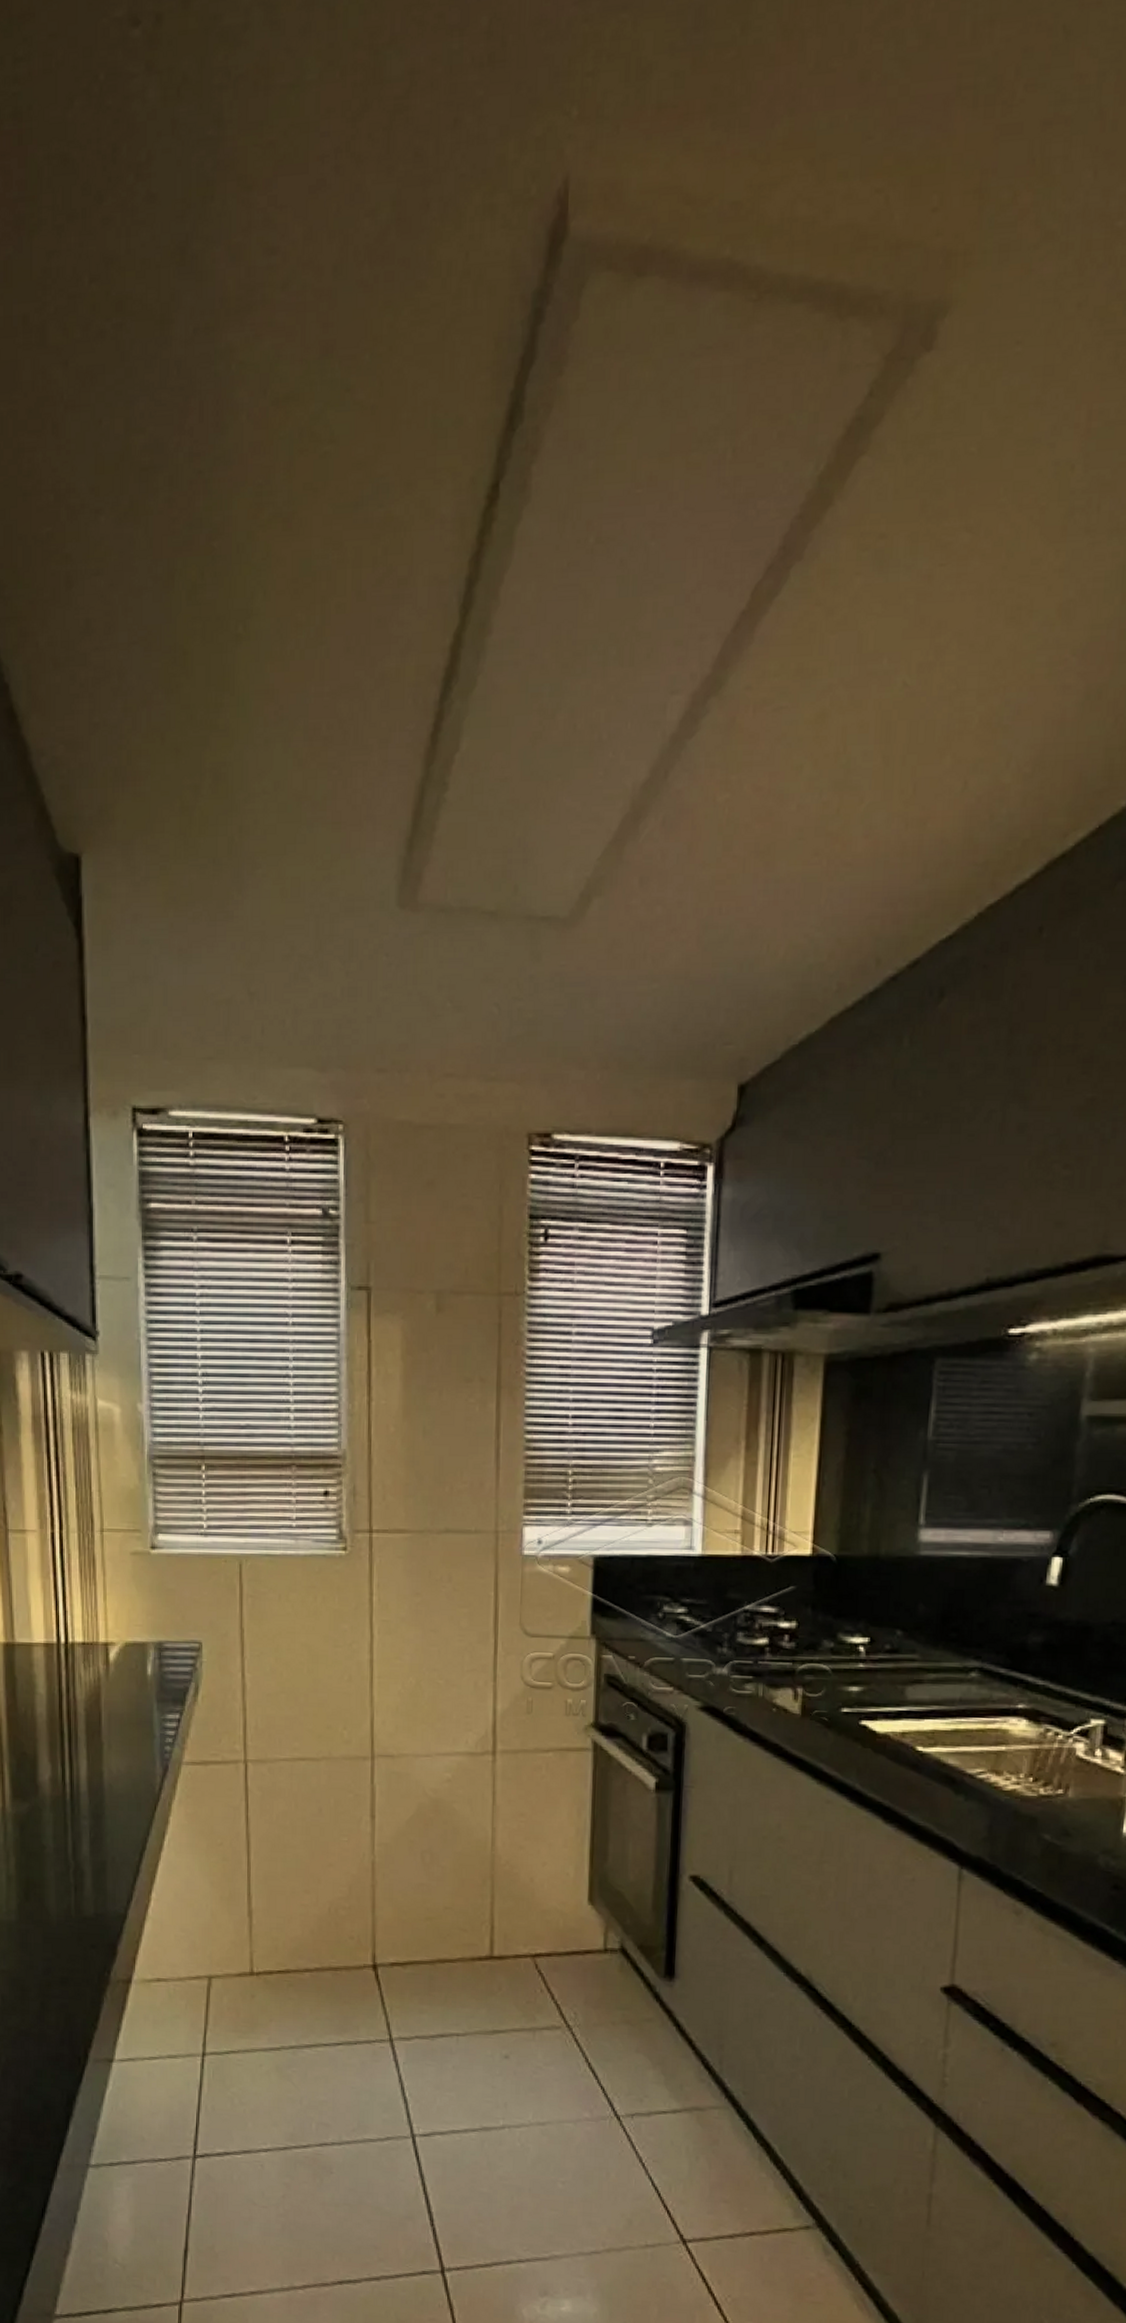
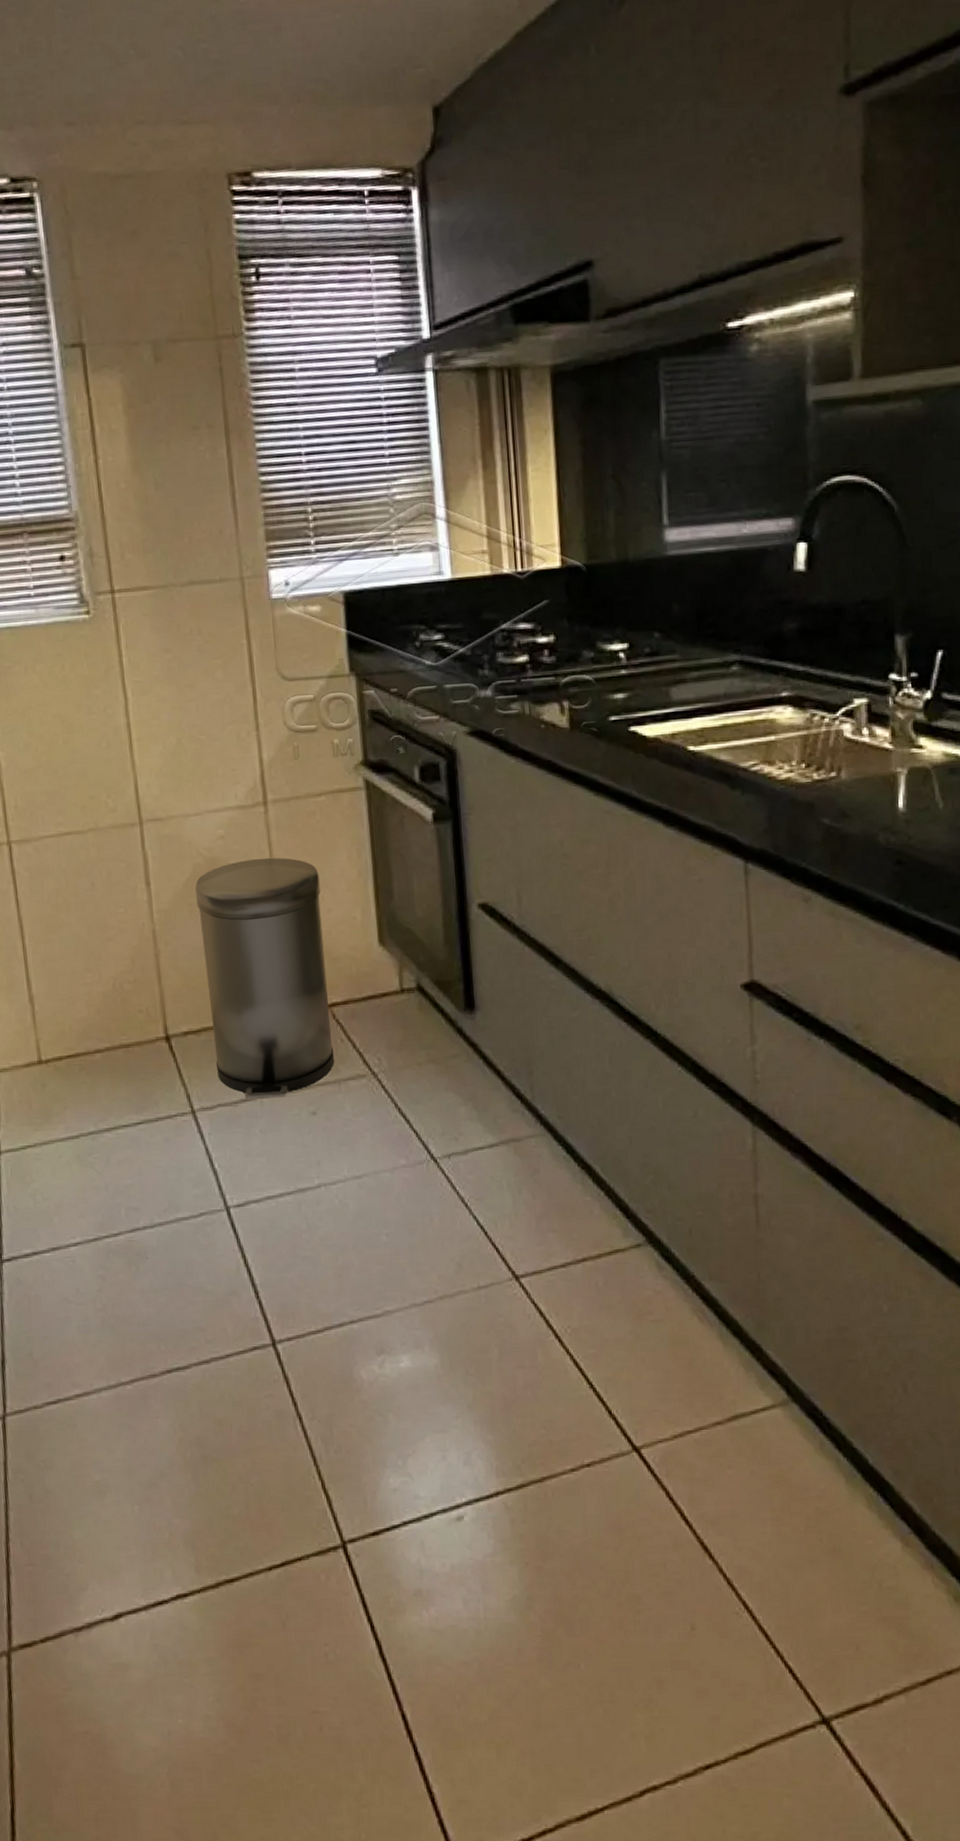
pedal bin: none [416,1805,538,2038] -> present [194,857,334,1099]

